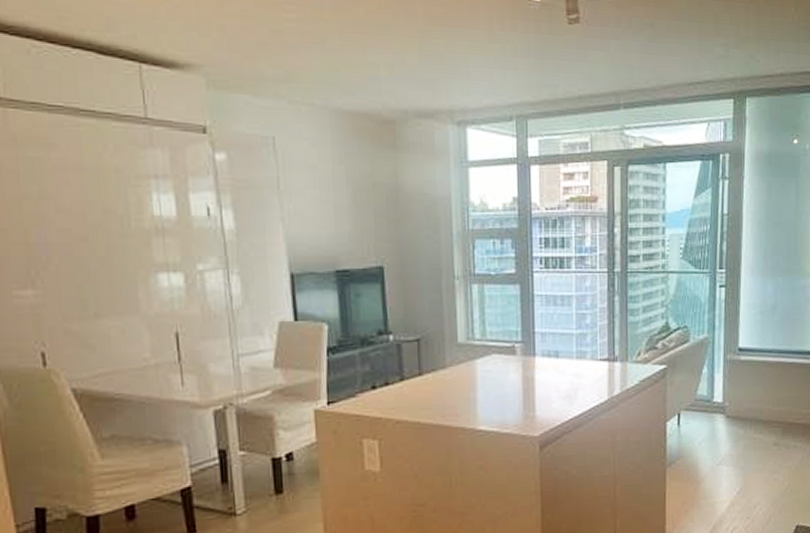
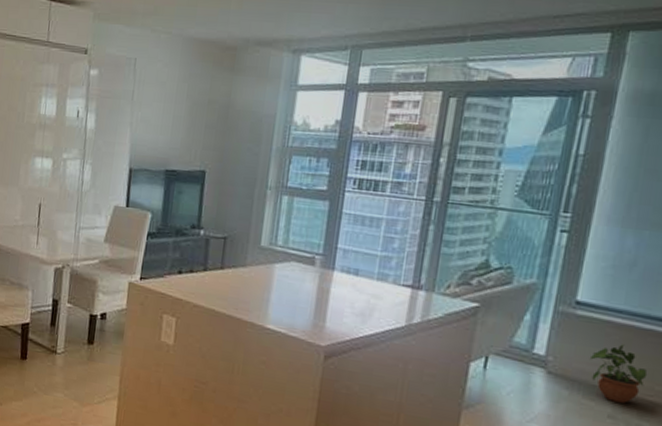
potted plant: none [754,379,796,431] -> present [589,344,648,404]

